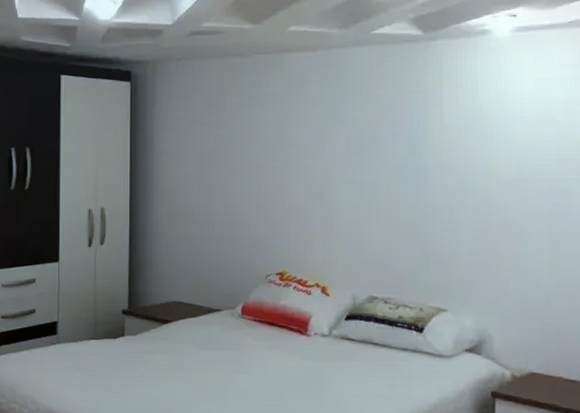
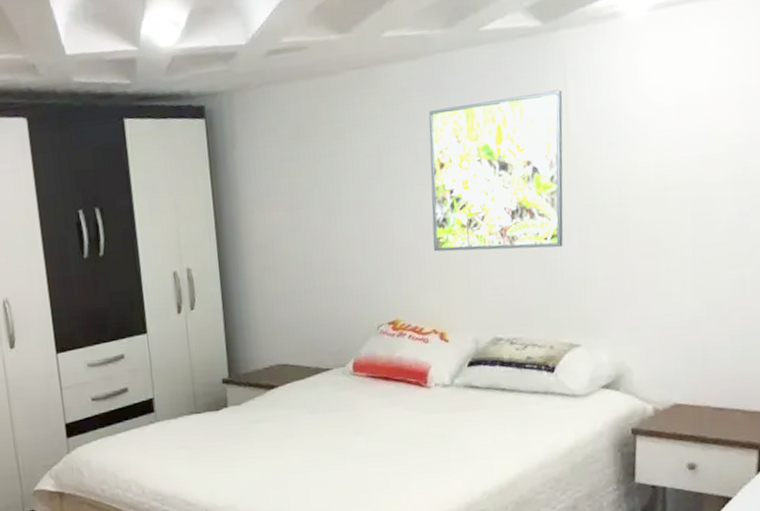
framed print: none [321,88,439,222] -> present [429,90,564,252]

